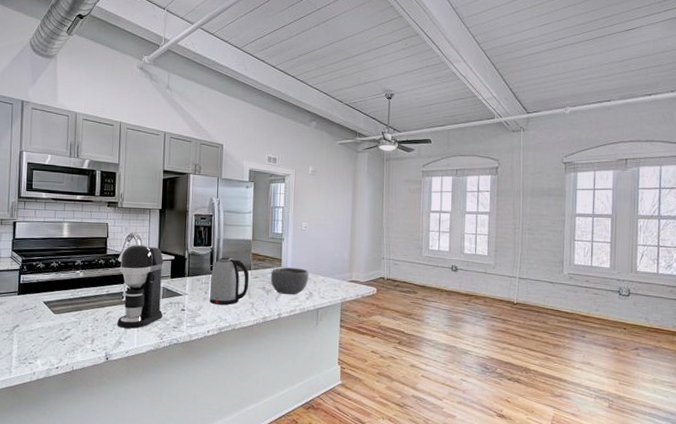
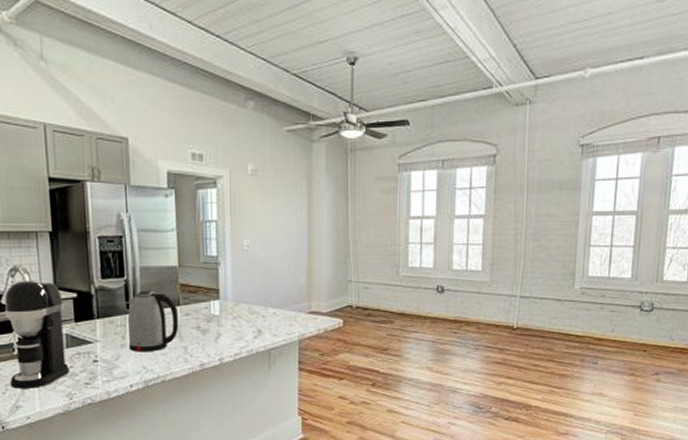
bowl: present [270,267,309,295] -> none [206,299,256,335]

